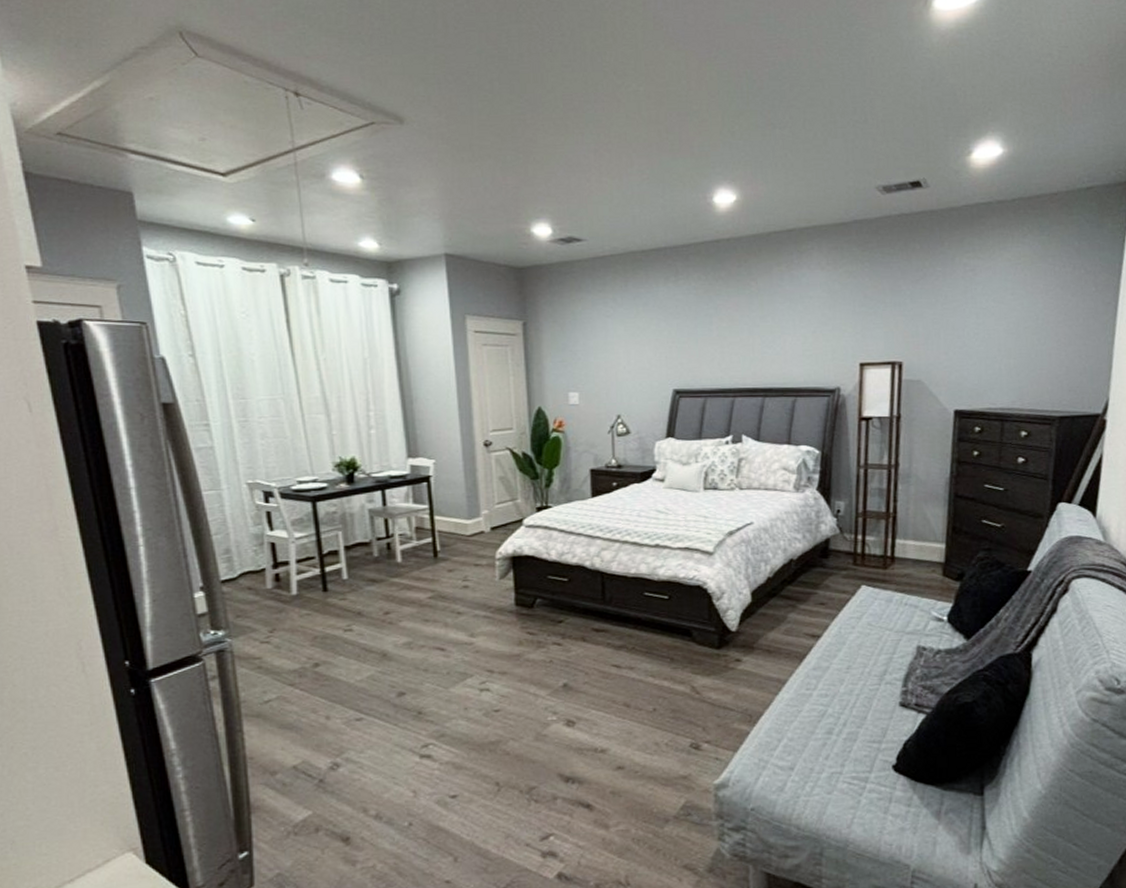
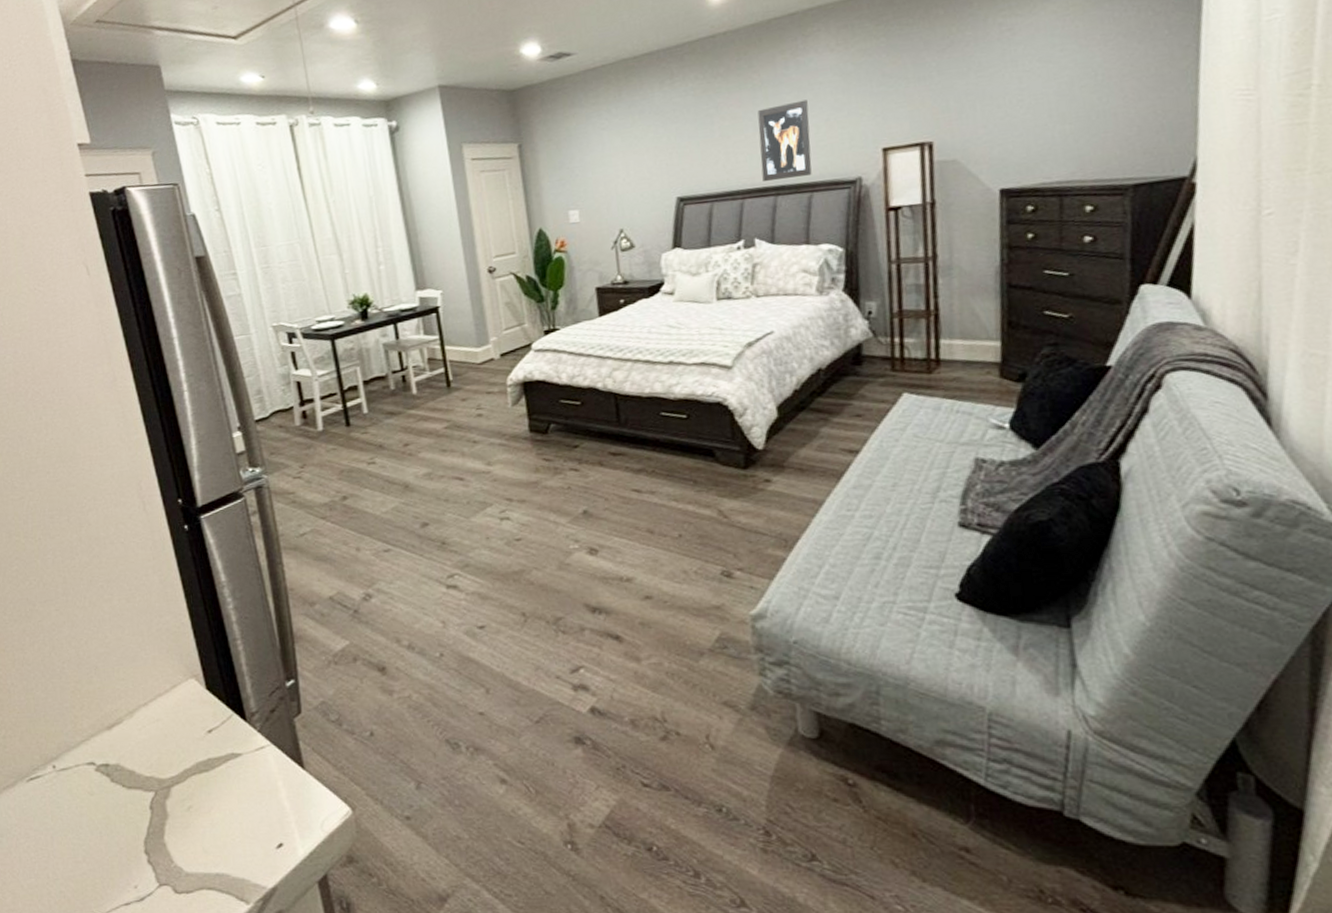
wall art: none [752,311,799,383] -> present [757,99,812,182]

